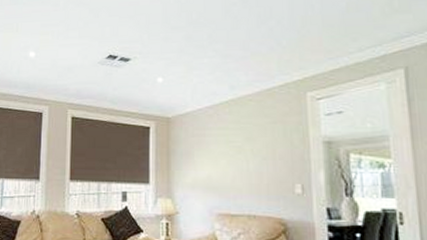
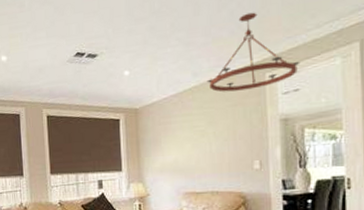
chandelier: none [244,31,343,108] -> present [206,12,300,92]

